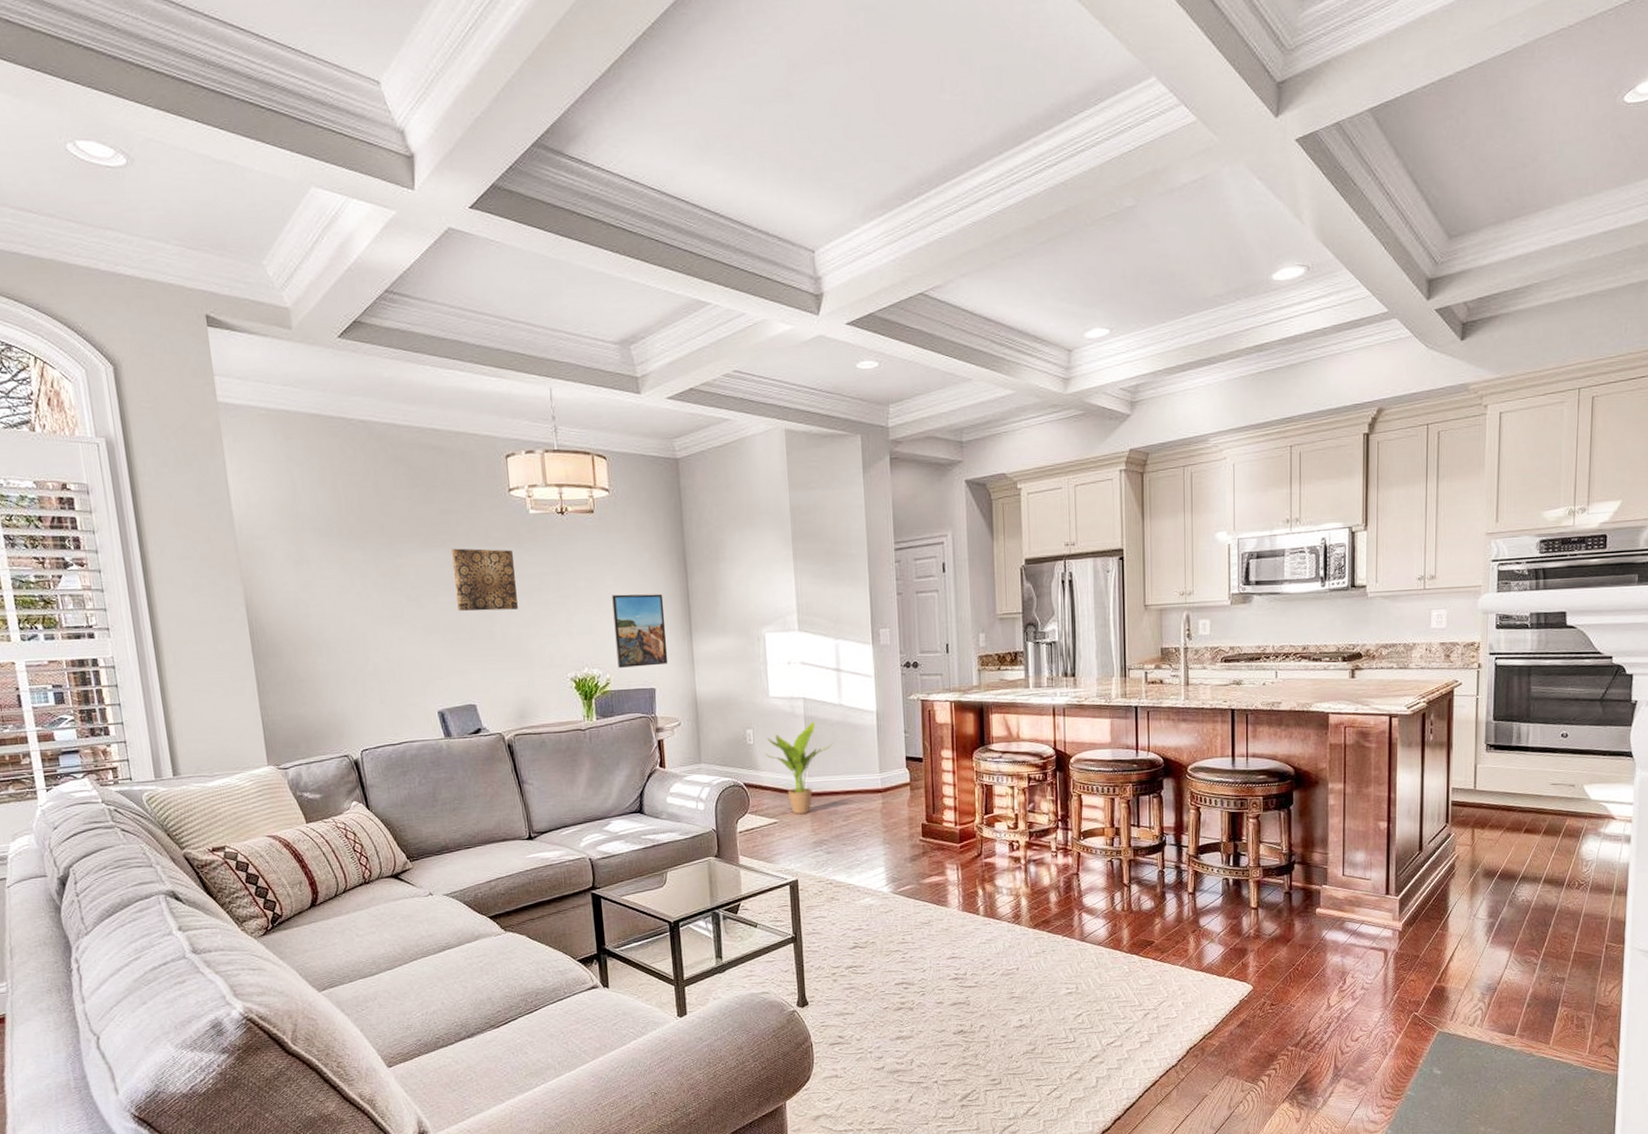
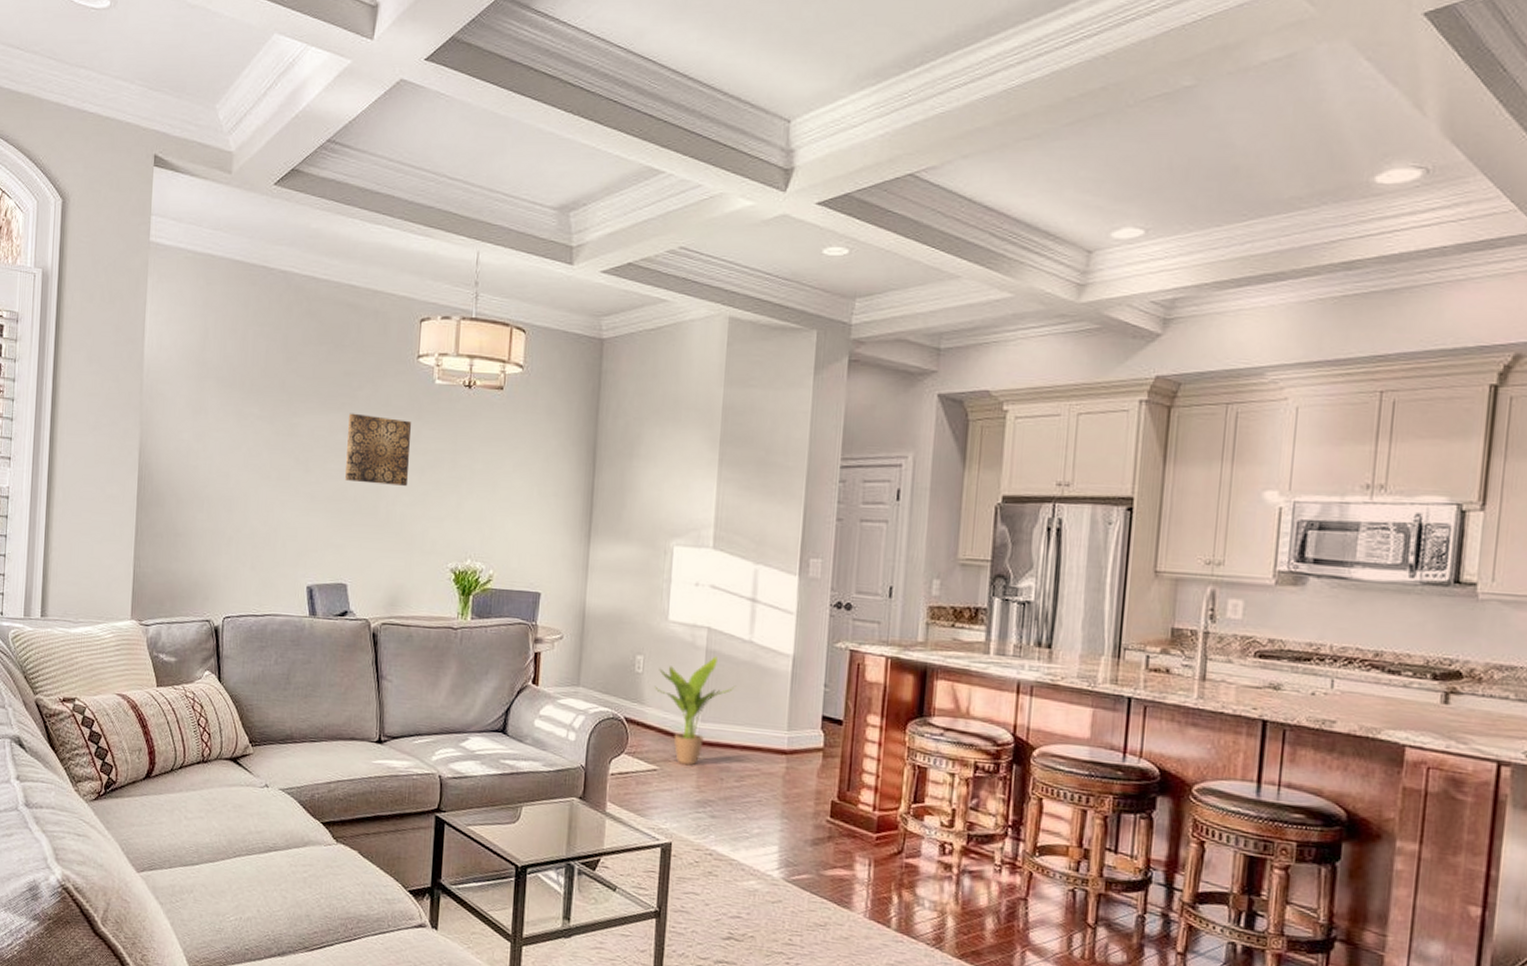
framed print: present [612,593,668,668] -> none [503,482,565,567]

